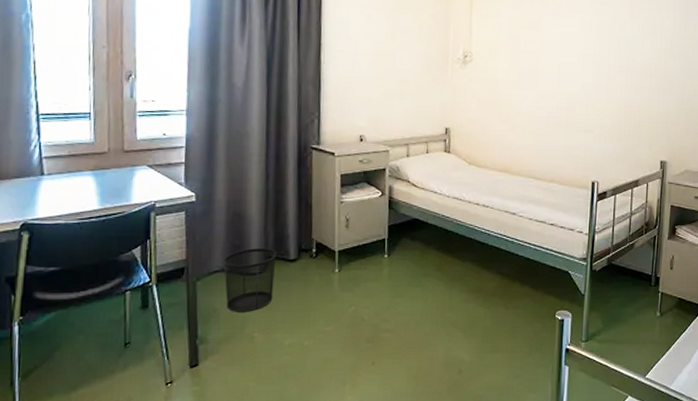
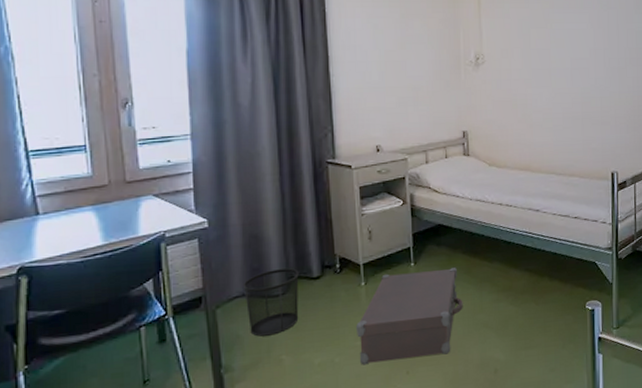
suitcase: none [327,263,433,351] -> present [356,268,463,365]

